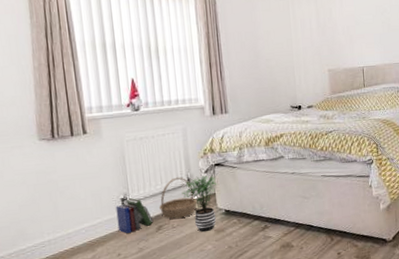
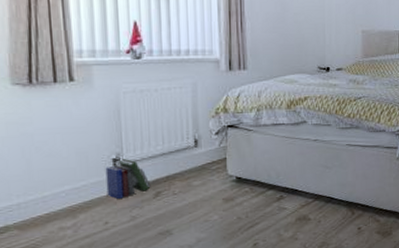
basket: present [159,177,197,219] -> none [159,137,204,184]
potted plant: present [181,175,217,232] -> none [186,137,229,201]

